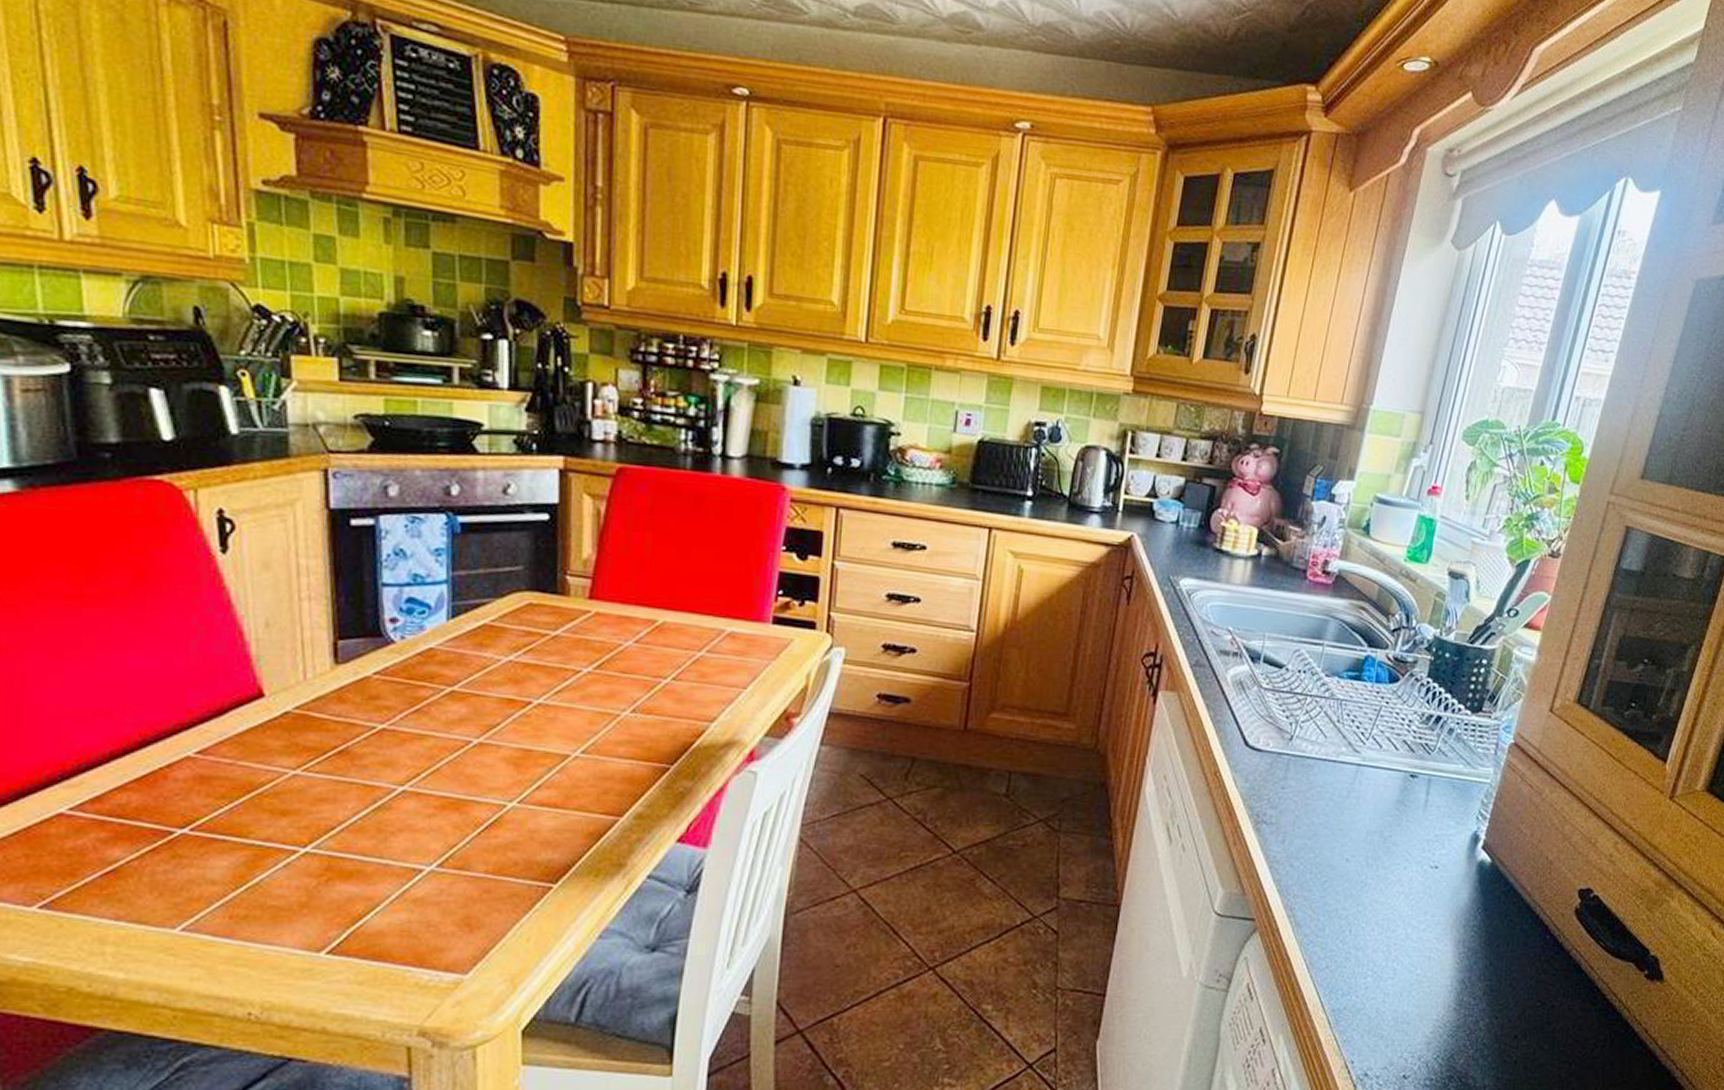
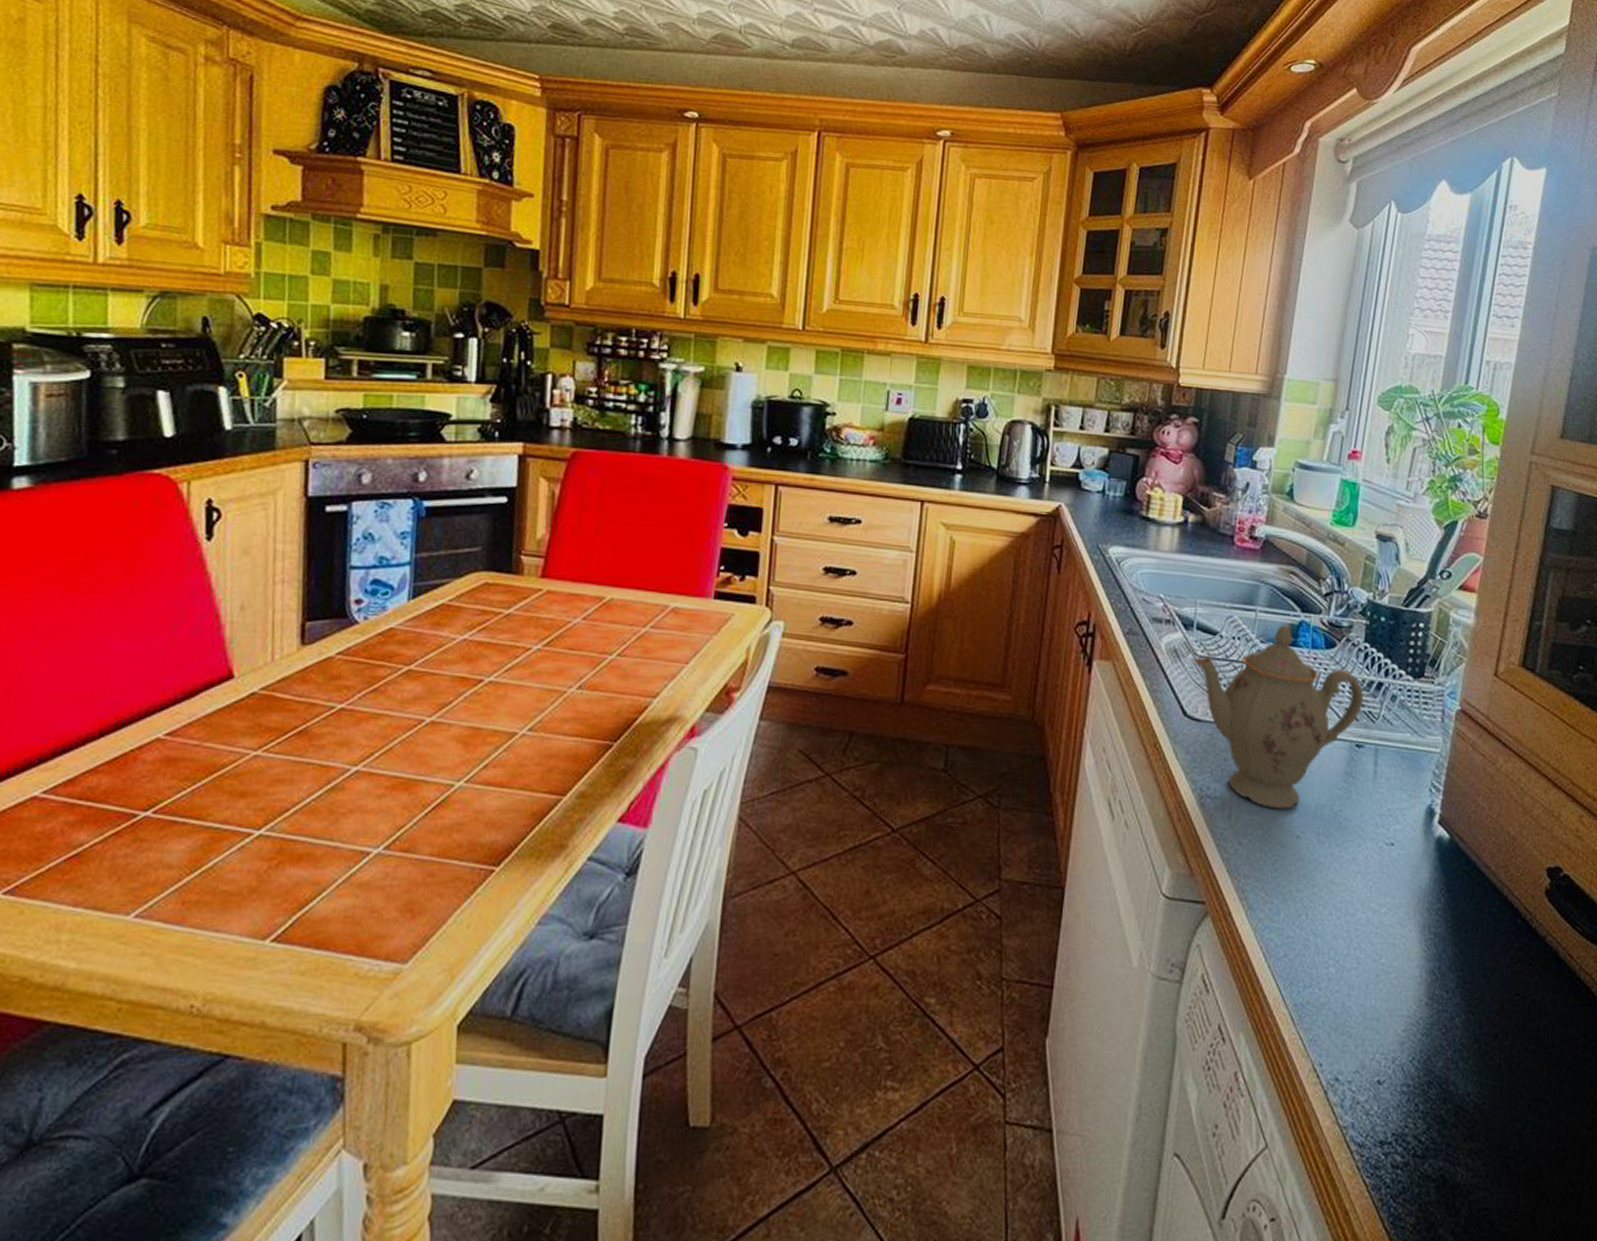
teapot: none [1258,659,1422,834] -> present [1193,625,1363,809]

